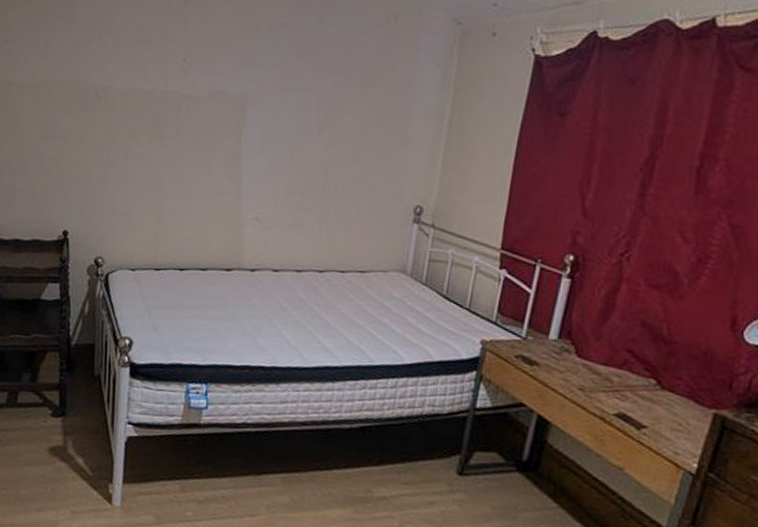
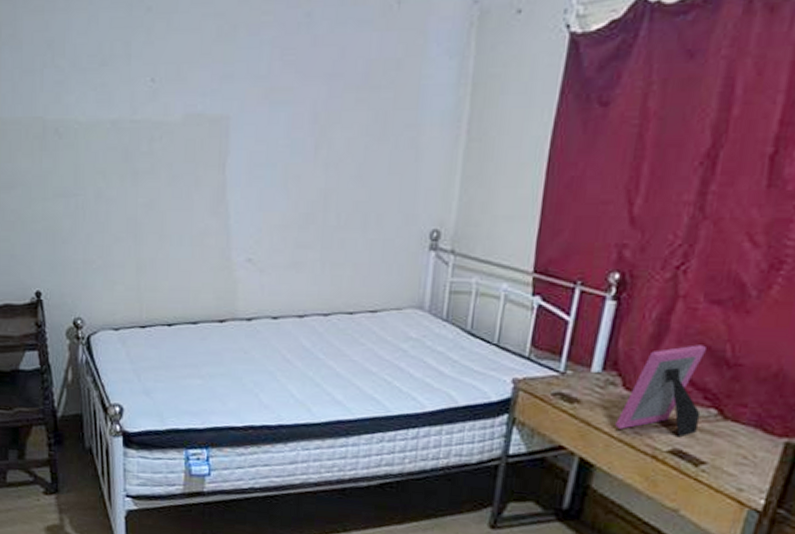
picture frame: none [569,322,648,403] -> present [615,345,708,438]

